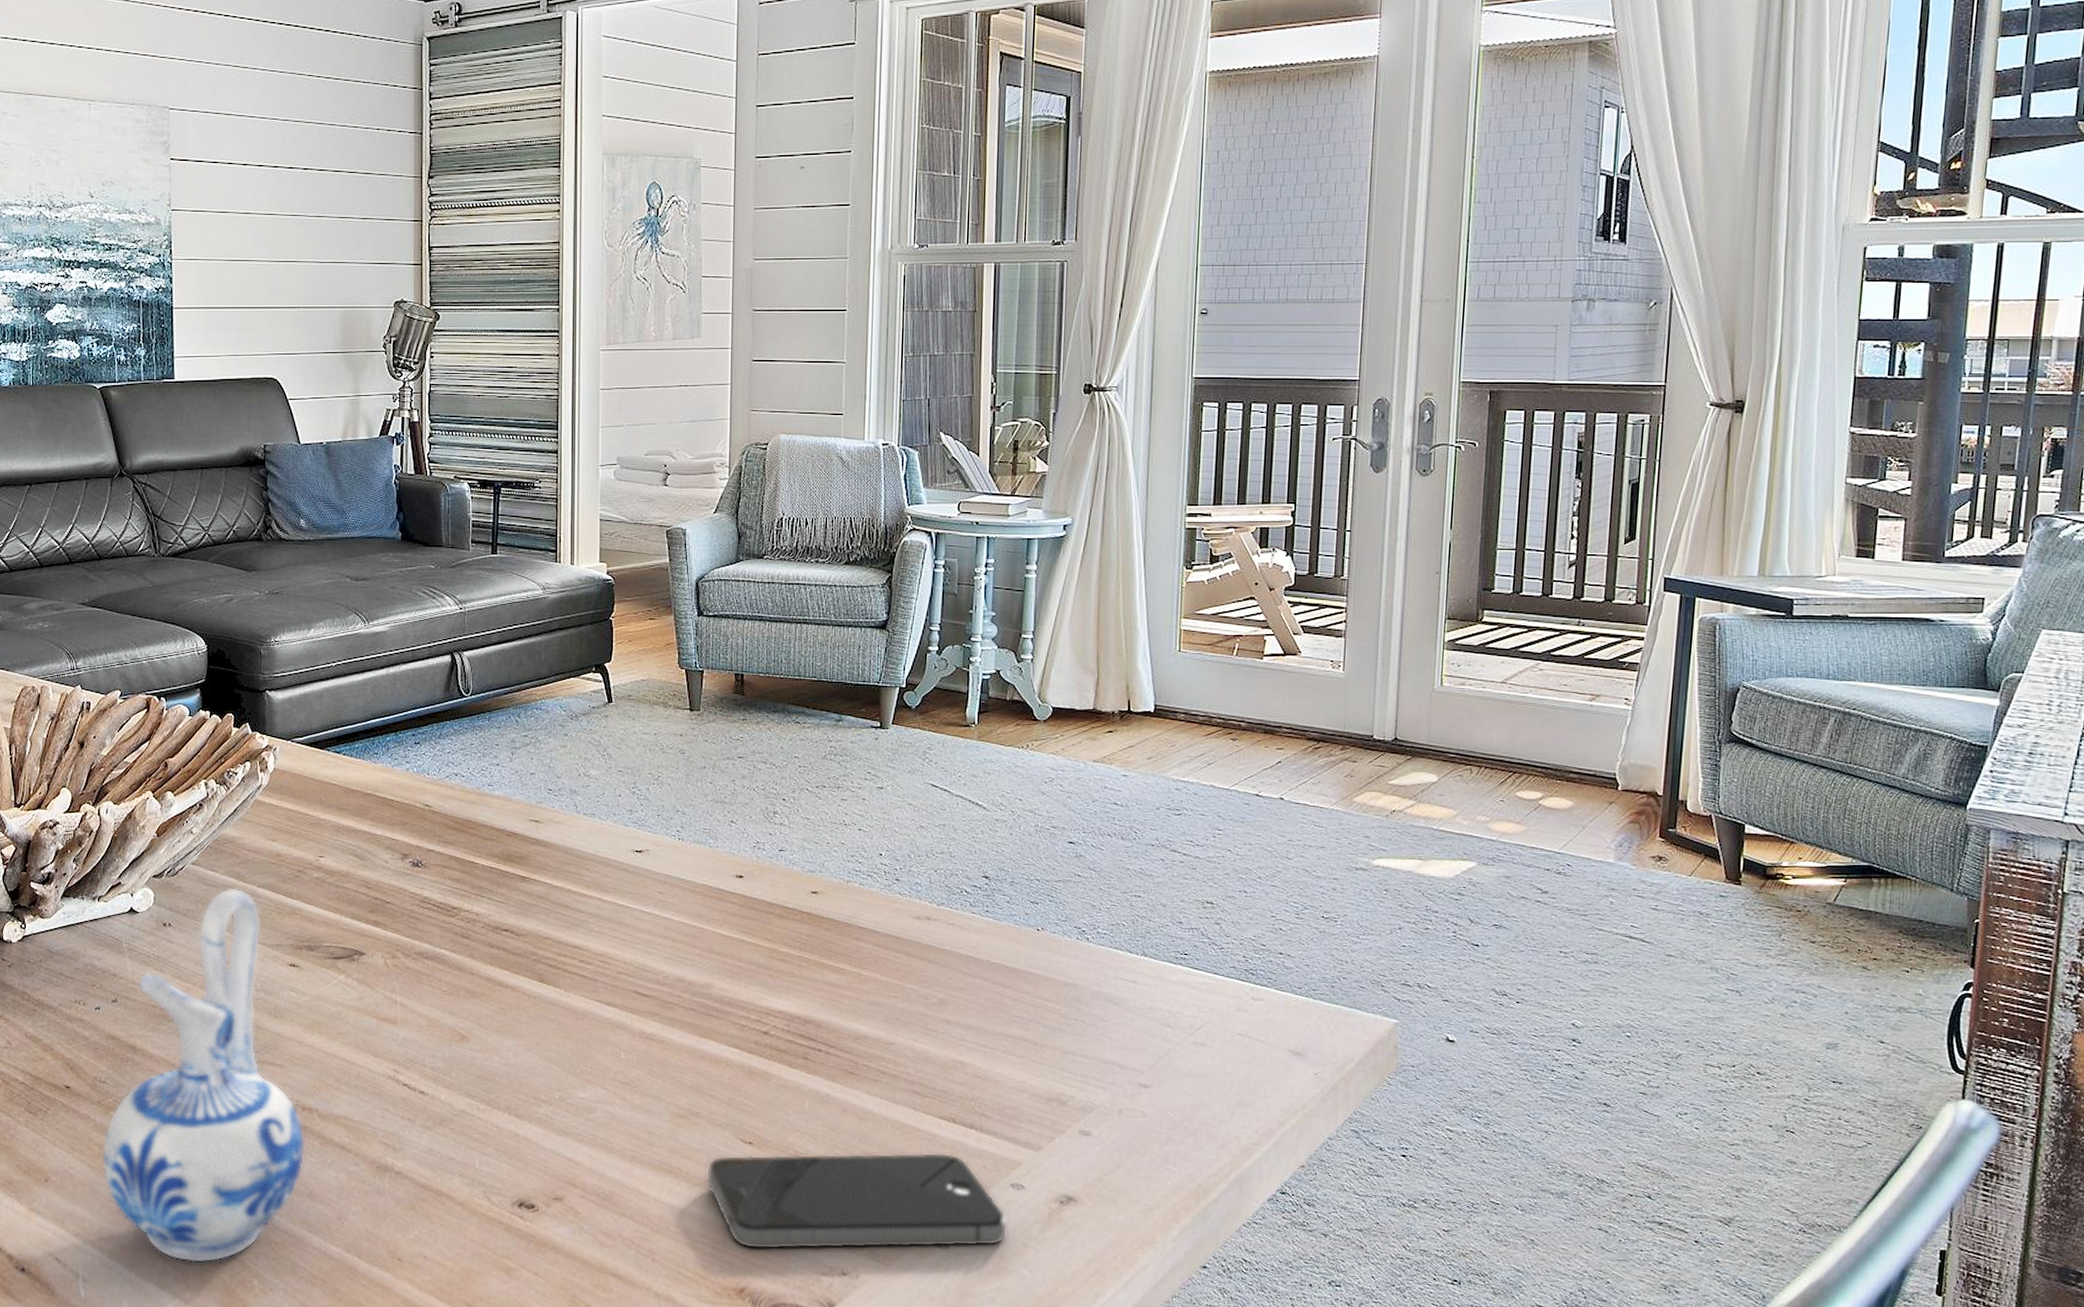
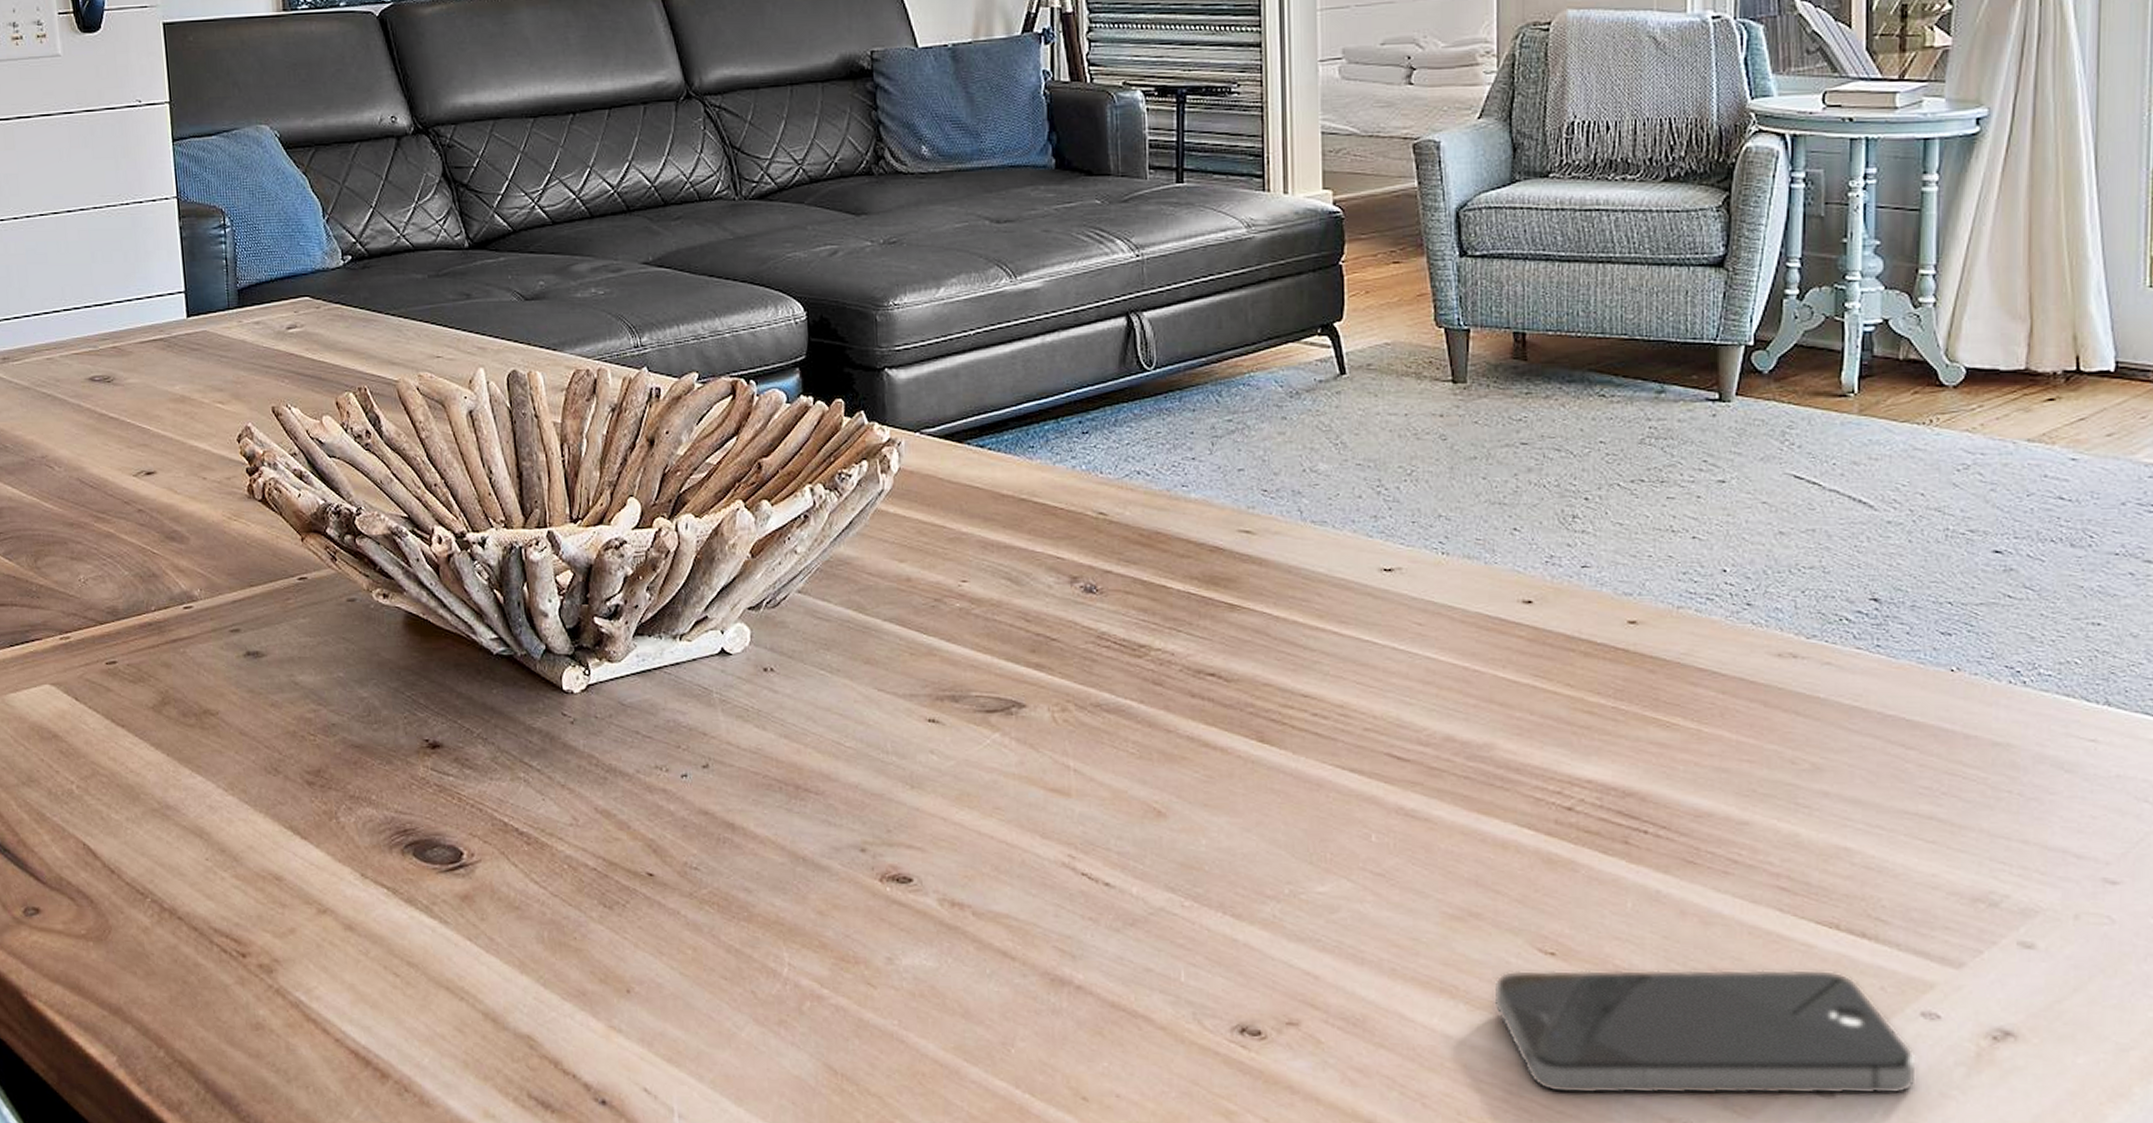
ceramic pitcher: present [101,888,305,1264] -> none [695,622,956,1099]

